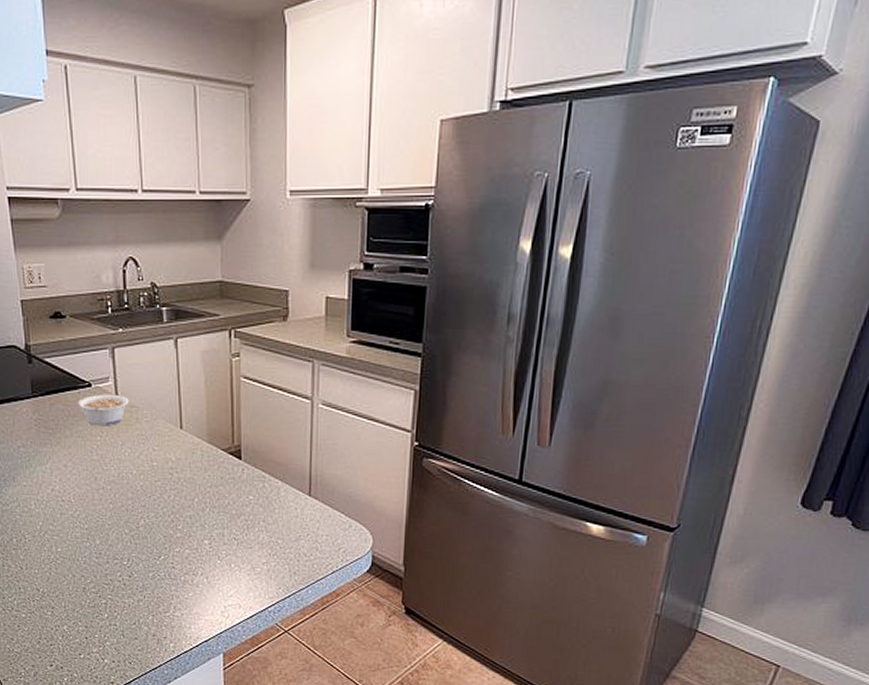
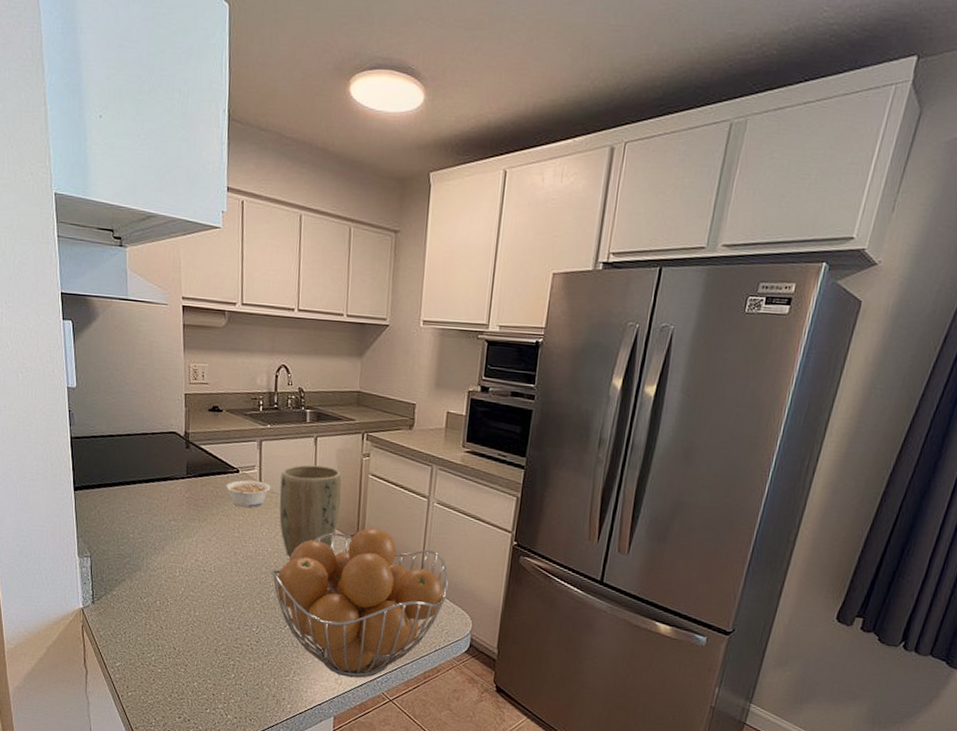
plant pot: none [139,371,210,479] -> present [279,464,342,558]
fruit basket: none [139,438,342,609] -> present [272,527,448,678]

